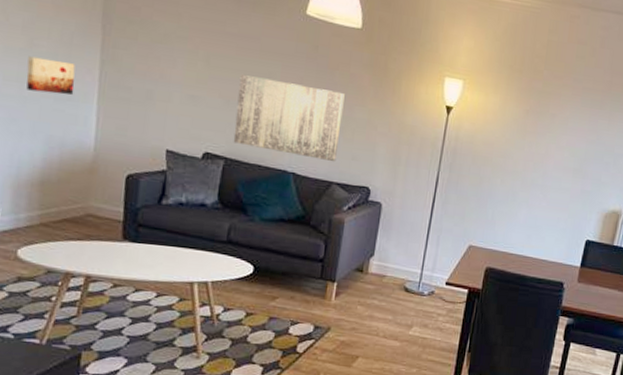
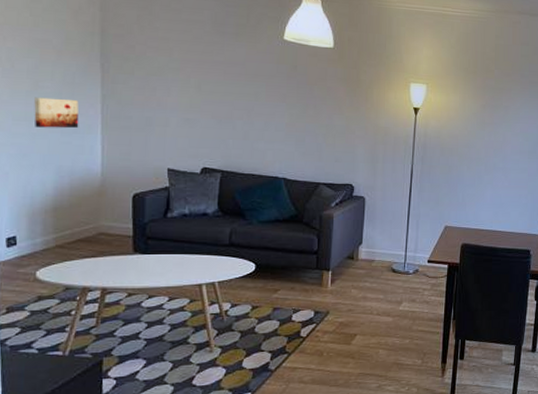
wall art: present [233,75,345,162] -> none [227,97,324,166]

